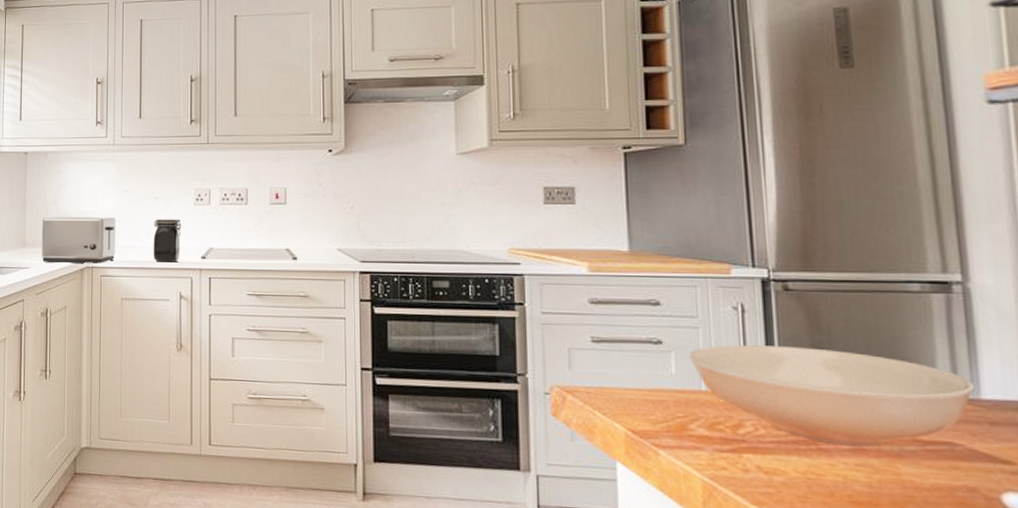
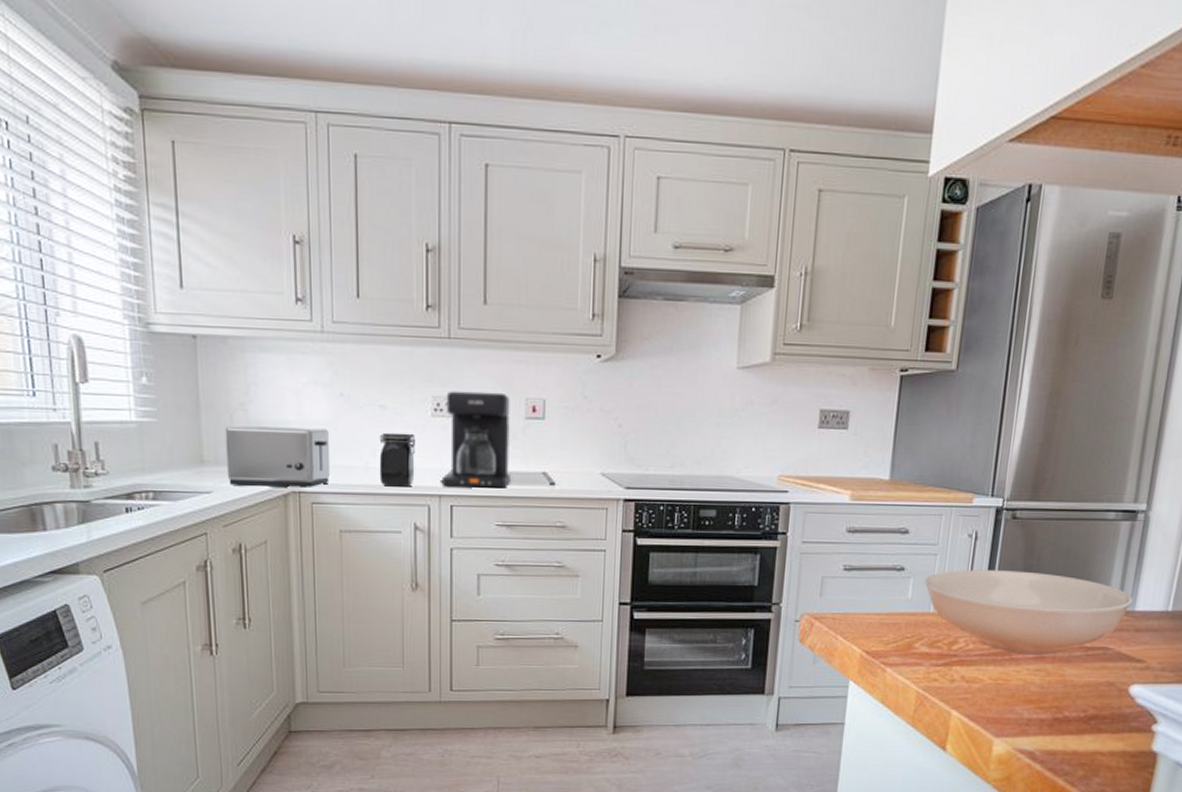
coffee maker: none [203,184,258,263] -> present [443,390,510,488]

